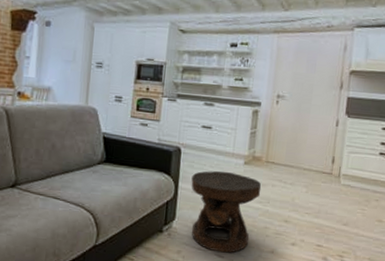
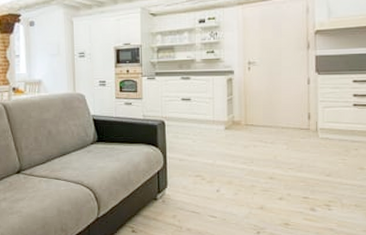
side table: present [191,171,262,253] -> none [178,138,244,213]

